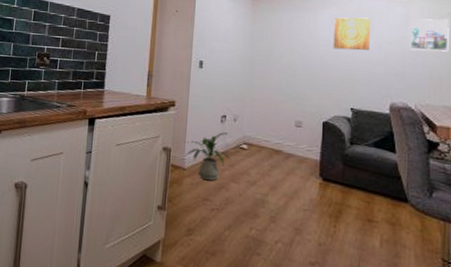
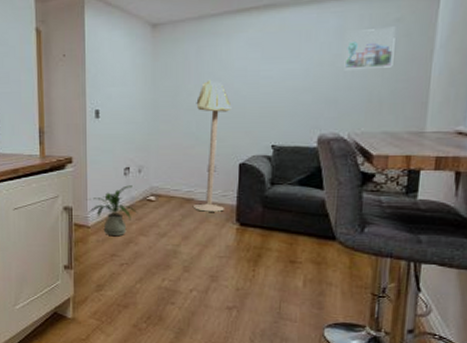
floor lamp: none [282,45,317,166] -> present [194,79,232,212]
wall art: present [333,17,371,51] -> none [250,36,297,79]

